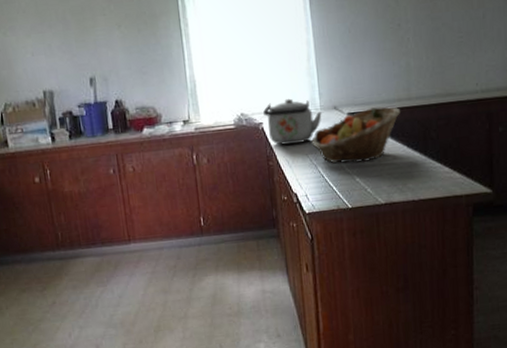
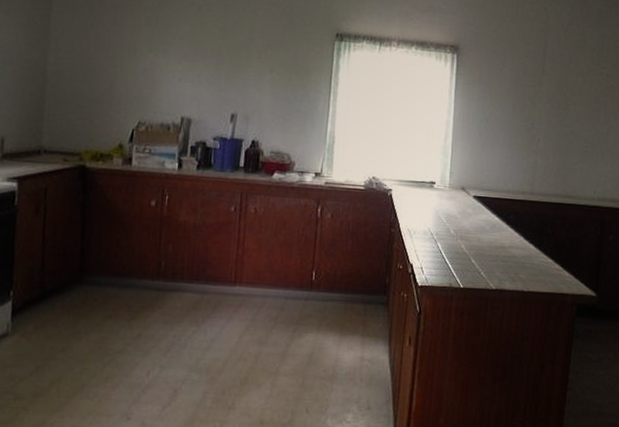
kettle: present [263,98,322,145] -> none [394,171,450,216]
fruit basket: present [311,106,400,164] -> none [435,195,522,245]

